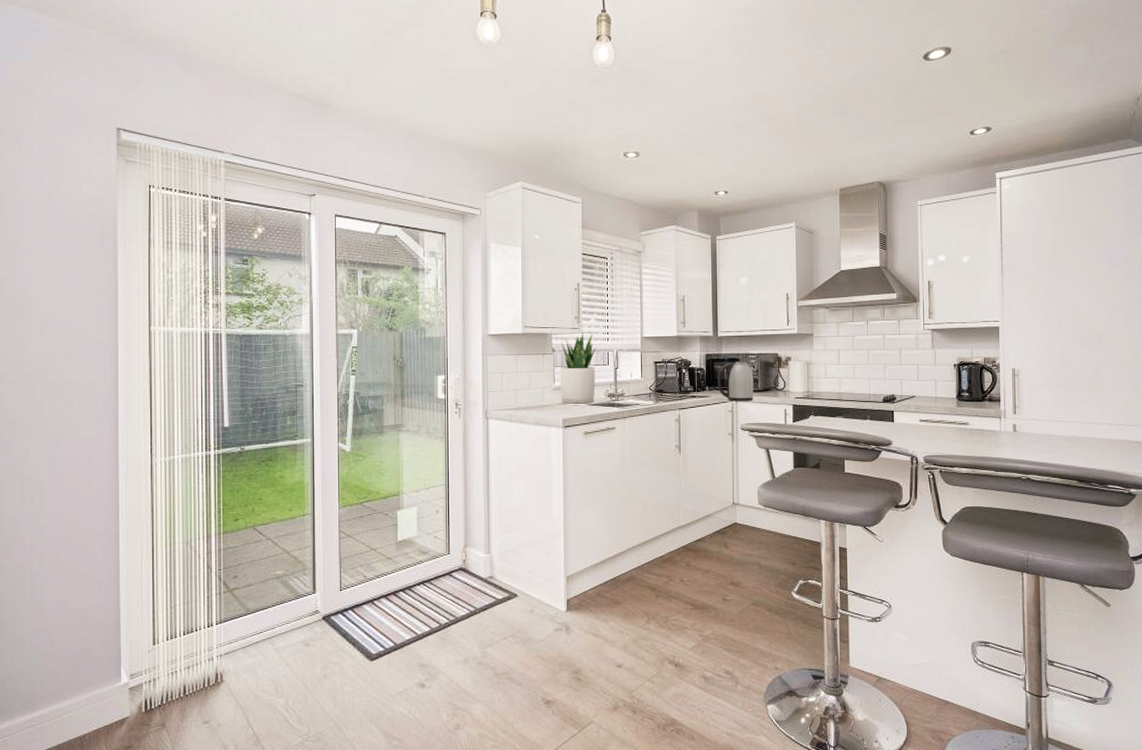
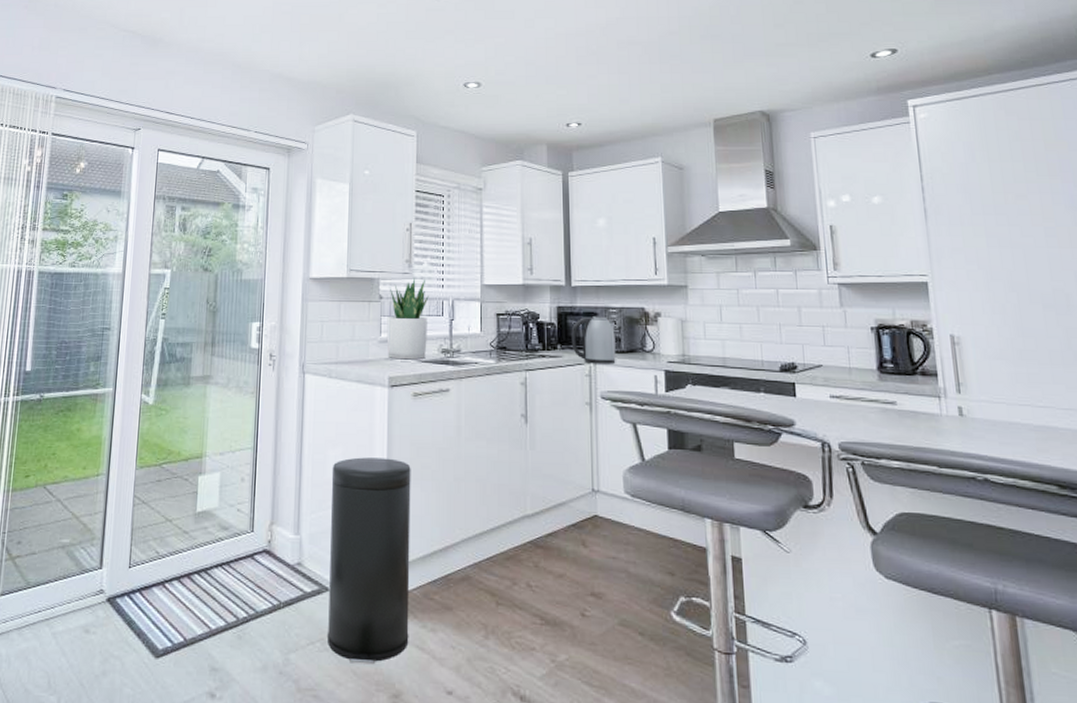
pedal bin: none [516,487,586,651] -> present [327,457,411,665]

